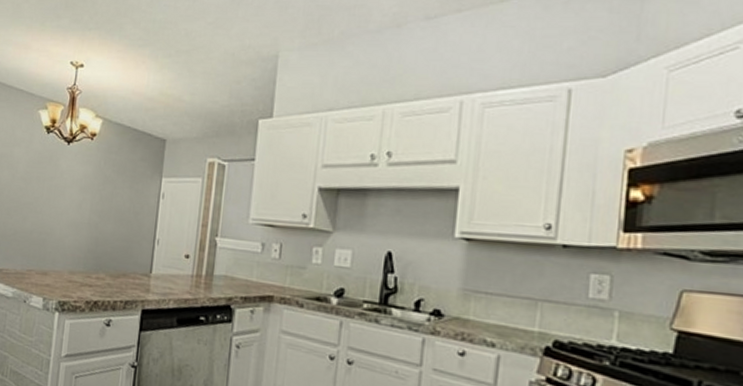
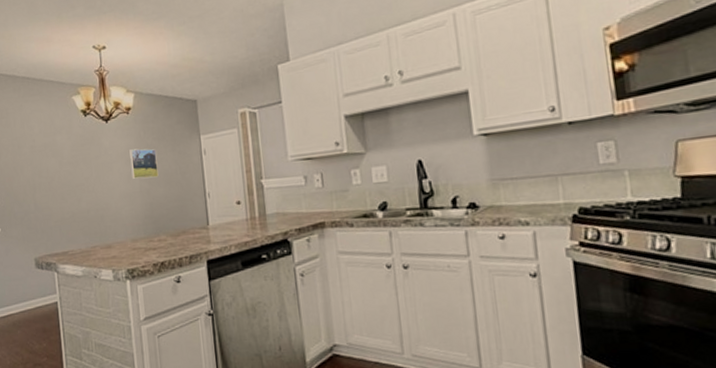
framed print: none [83,177,113,212] -> present [129,148,159,179]

